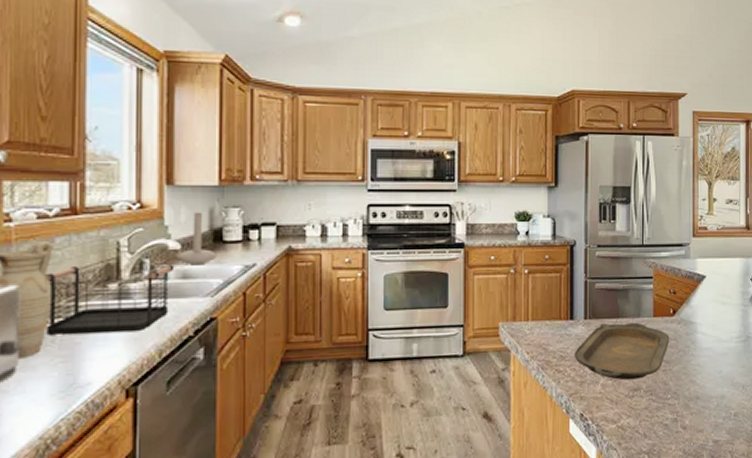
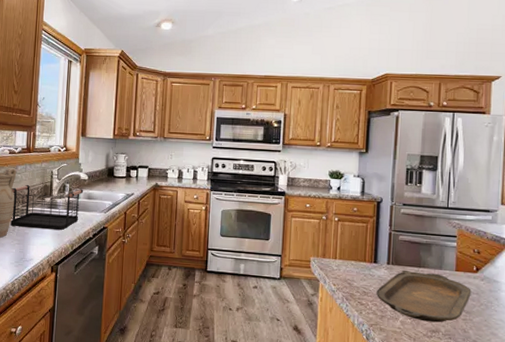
paper towel holder: present [177,212,217,264] -> none [85,155,110,190]

